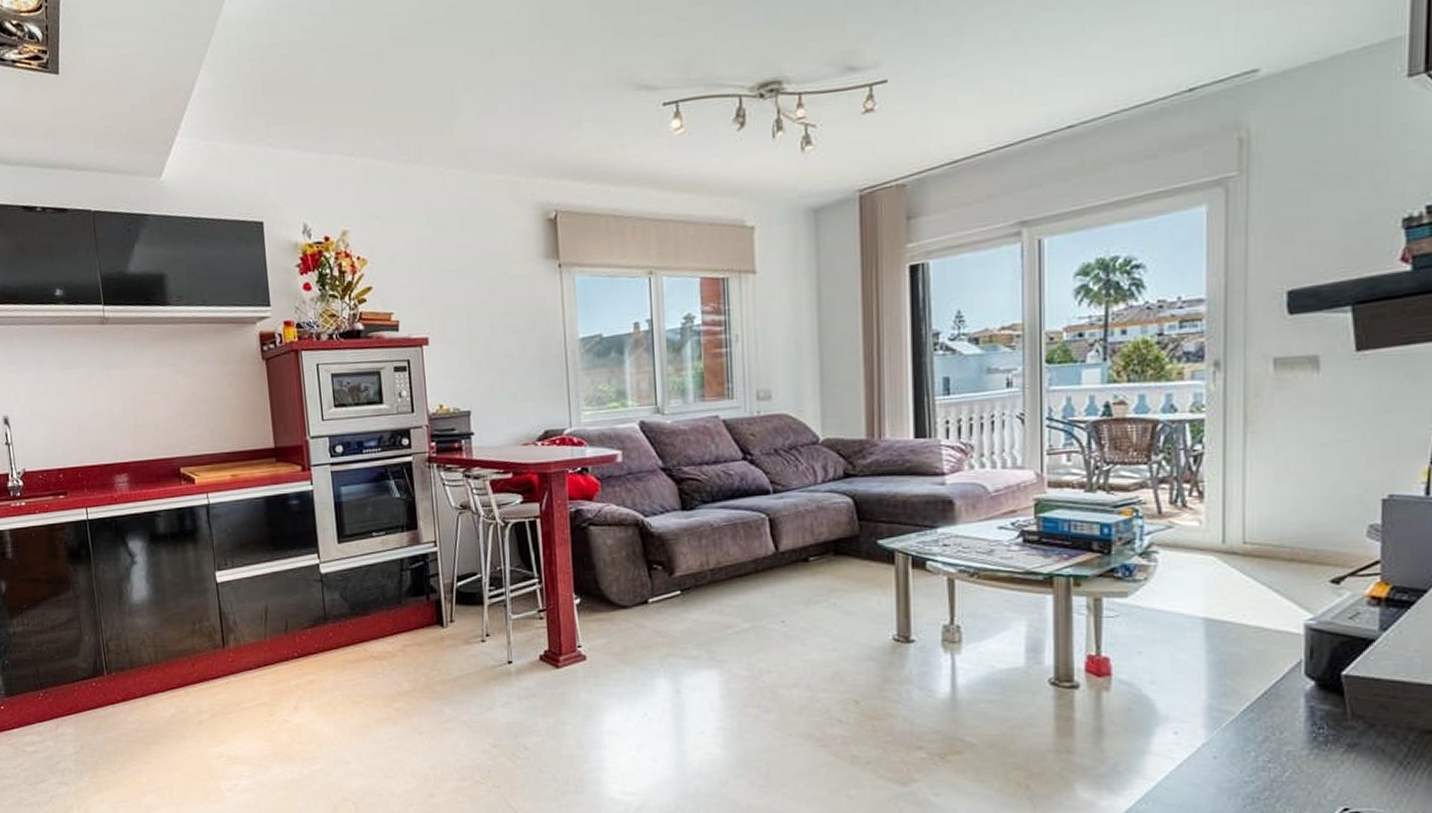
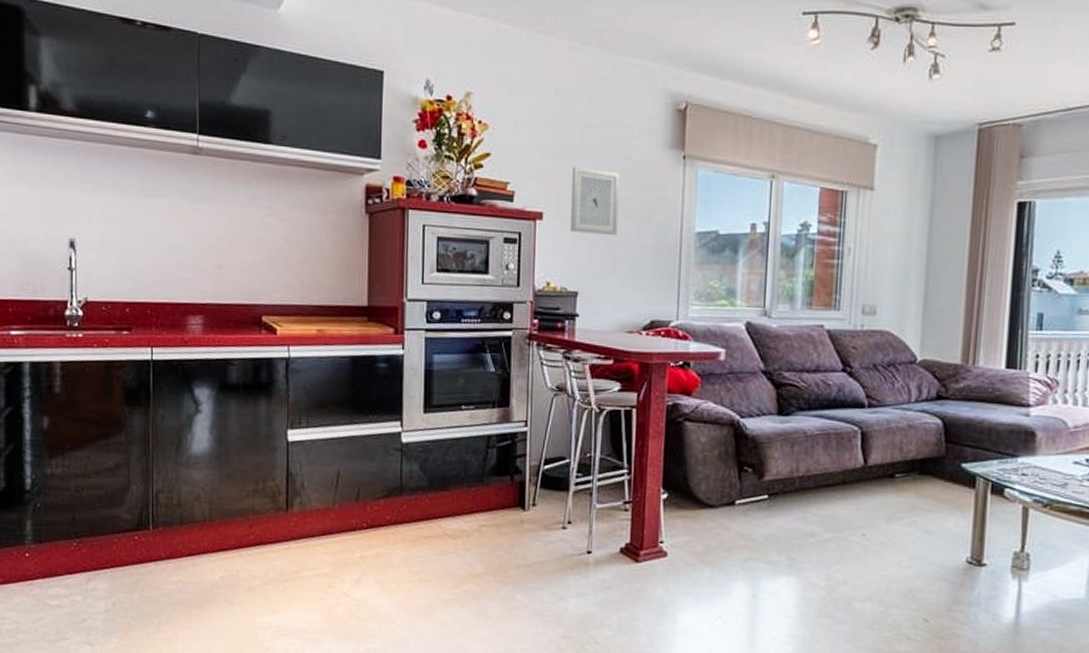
wall art: none [452,289,503,354] -> present [570,167,620,236]

